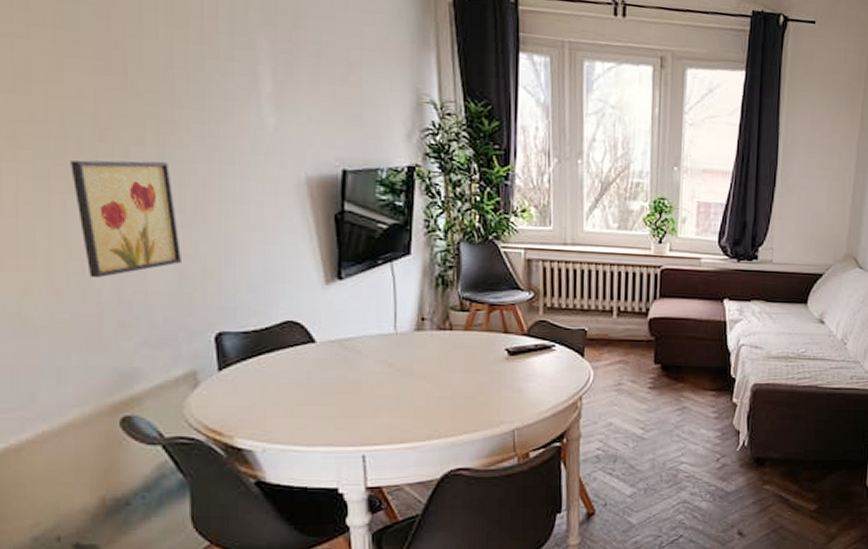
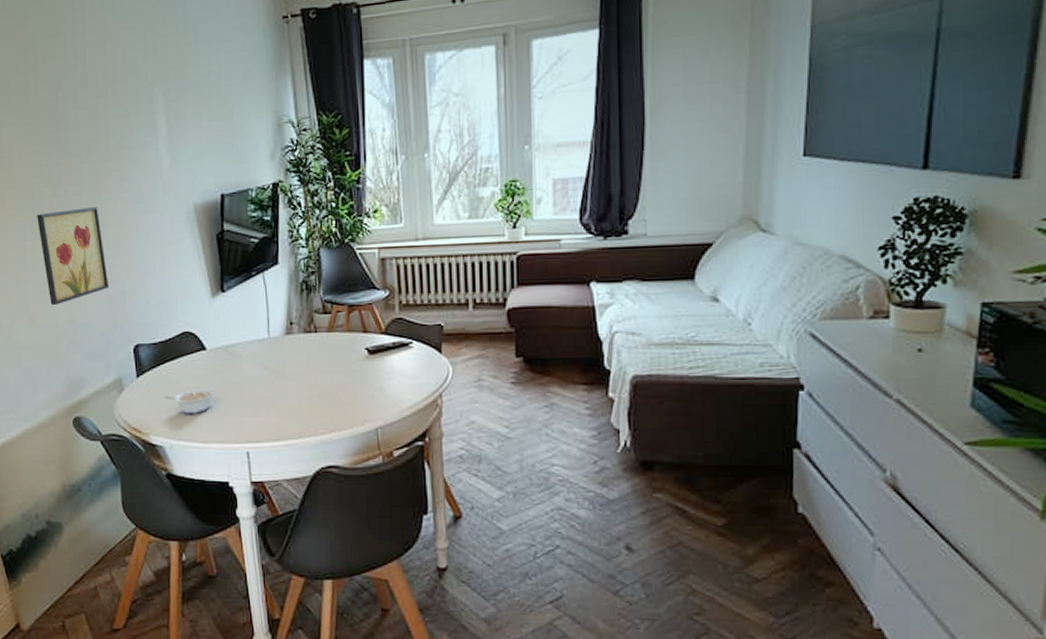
legume: none [257,384,326,414] -> present [165,387,216,414]

